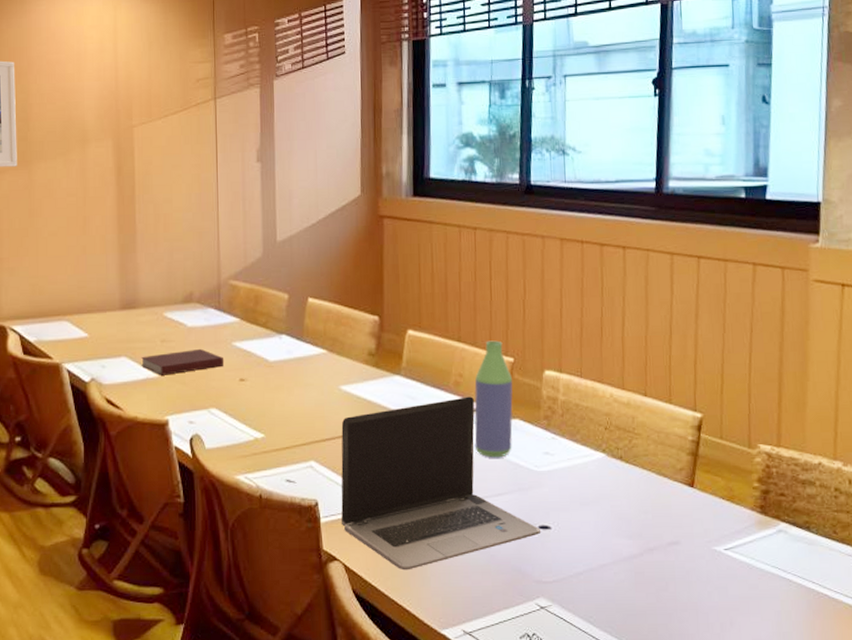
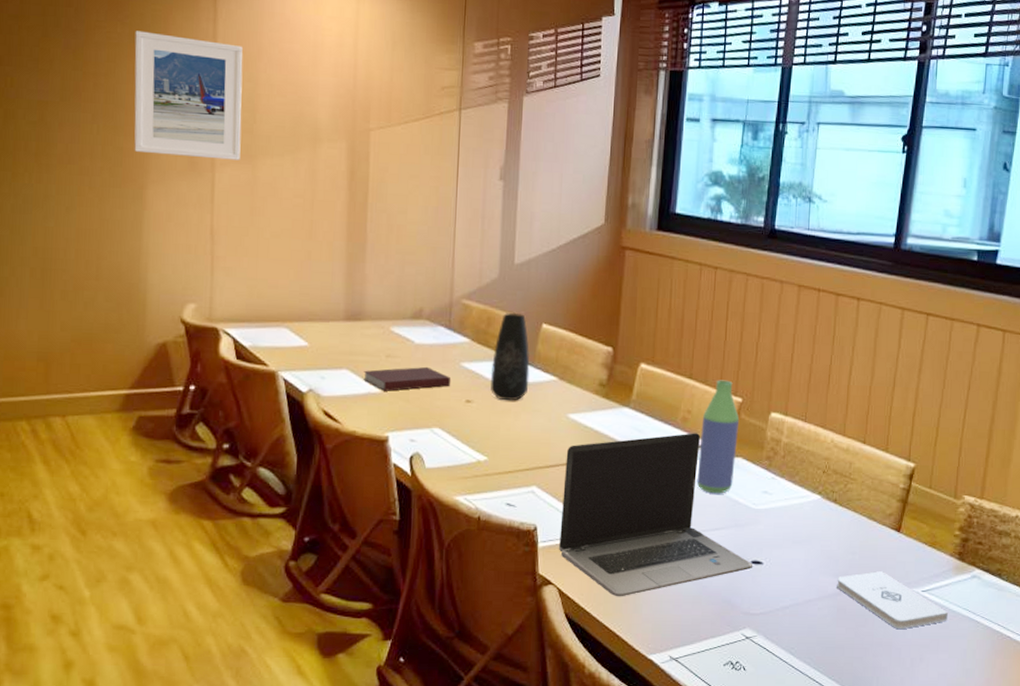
vase: none [261,289,300,377] -> present [490,312,530,401]
notepad: none [631,529,757,592] -> present [837,570,949,630]

